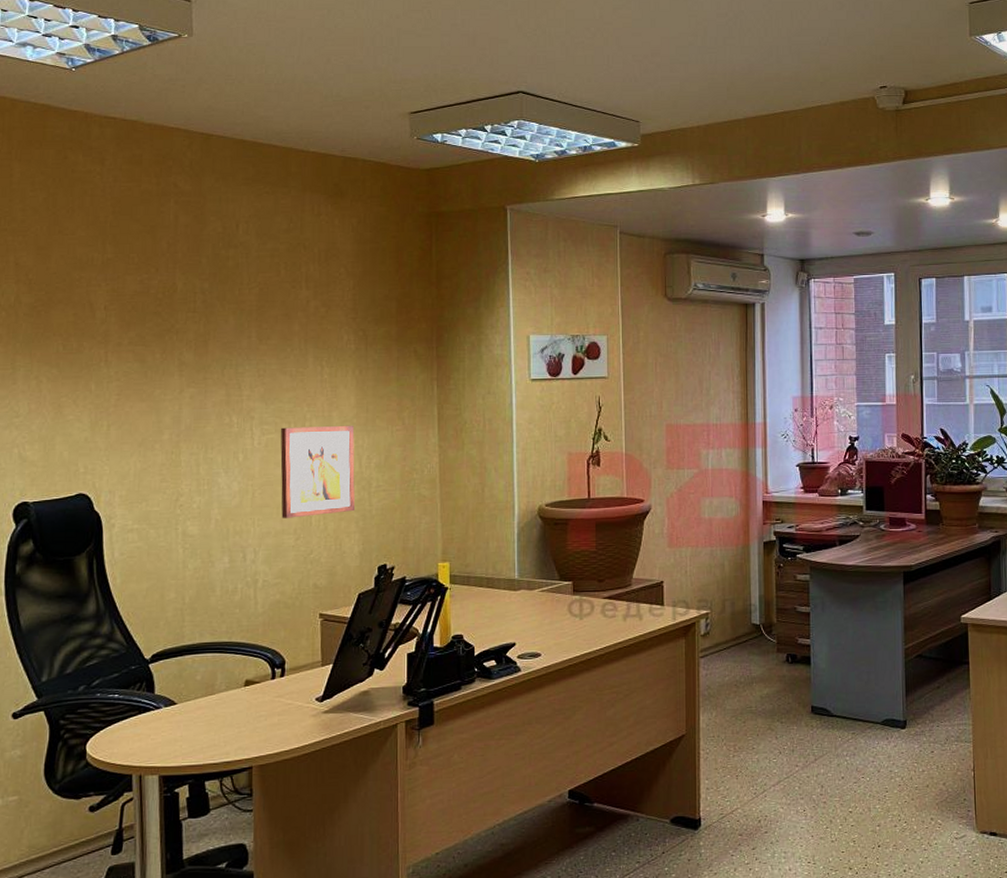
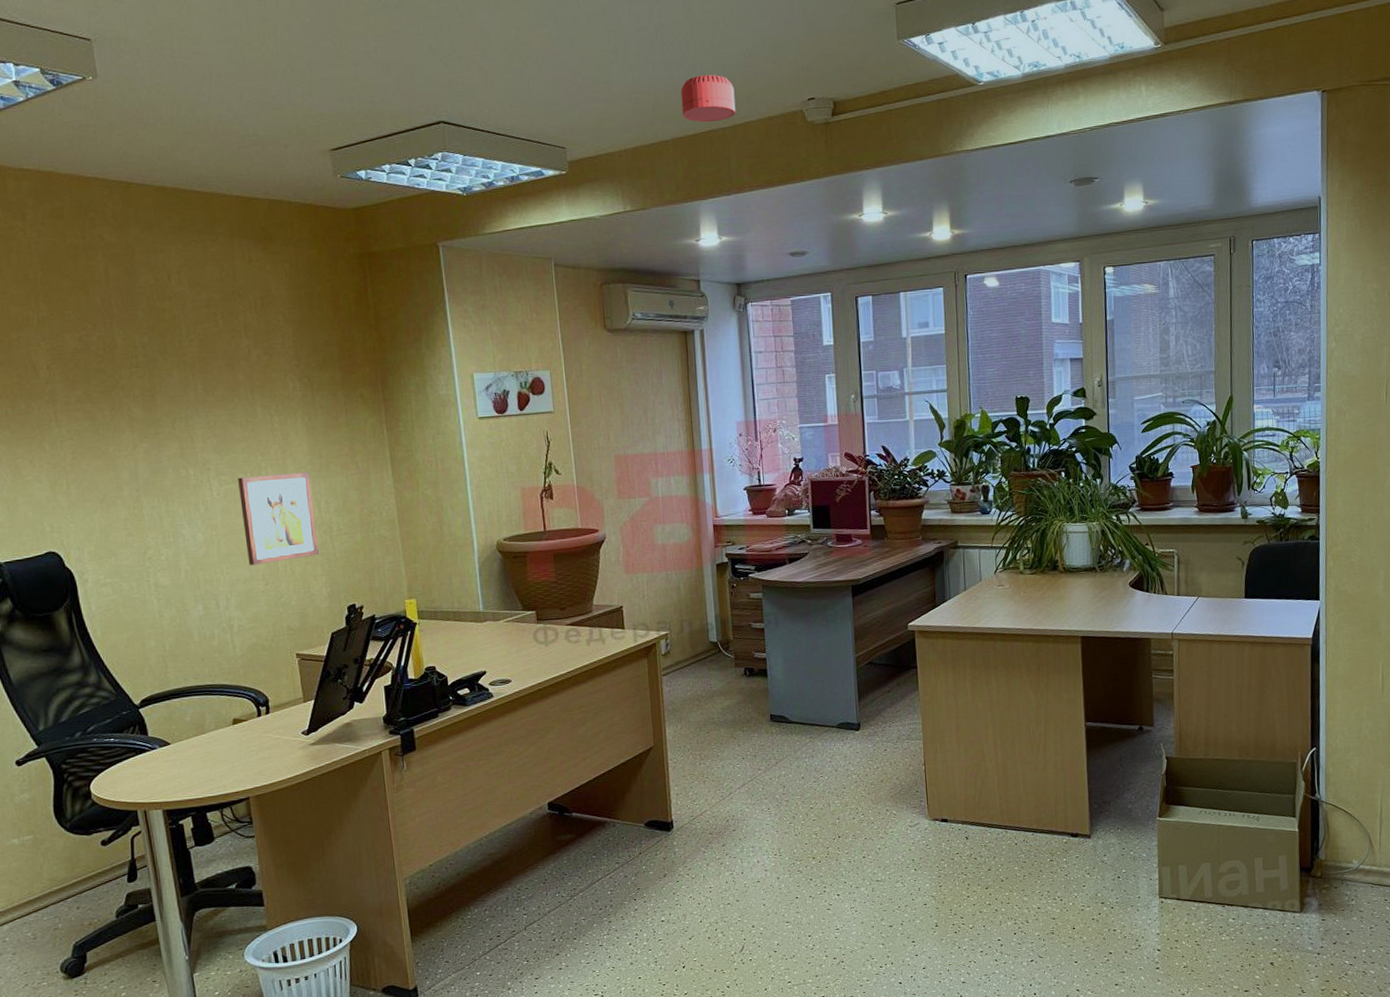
smoke detector: none [756,60,809,104] -> present [680,75,736,123]

